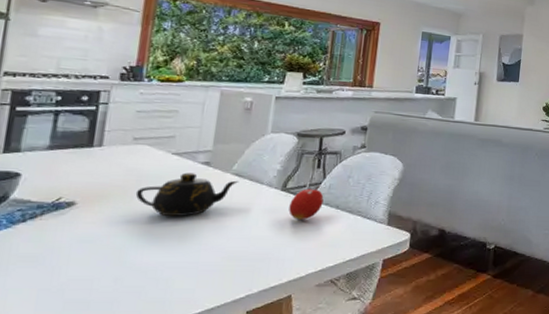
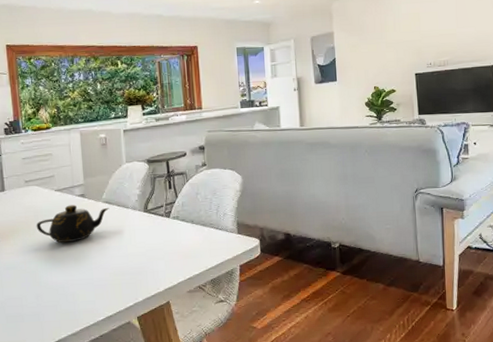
fruit: present [289,185,324,220] -> none [153,204,180,236]

